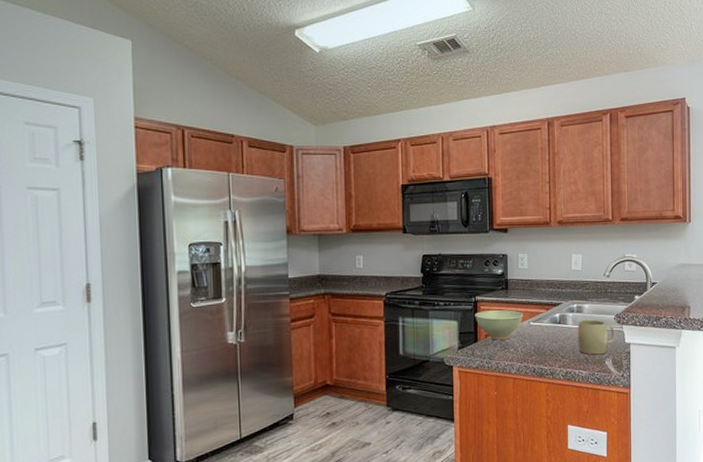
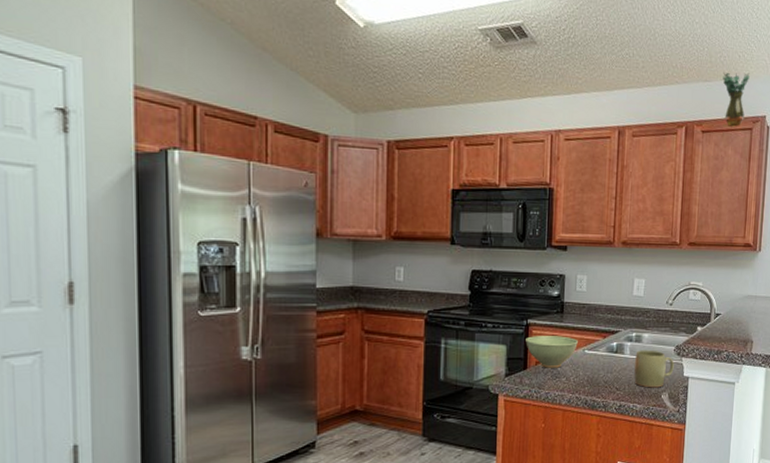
vase: none [641,61,667,110] -> present [723,73,750,127]

